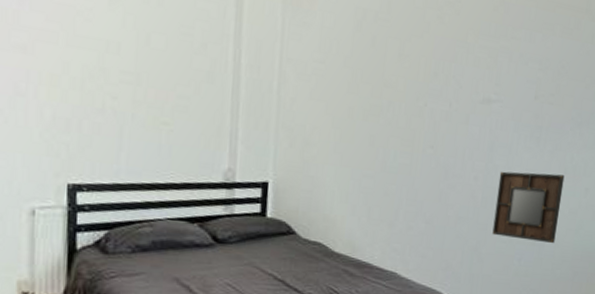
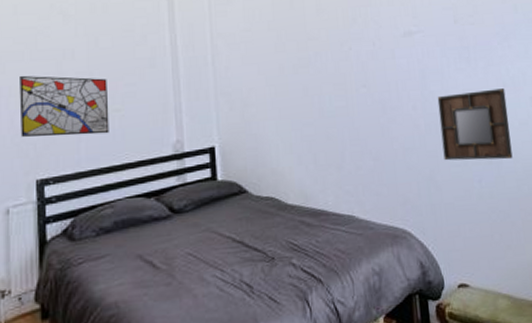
wall art: none [50,61,157,148] -> present [19,75,109,137]

